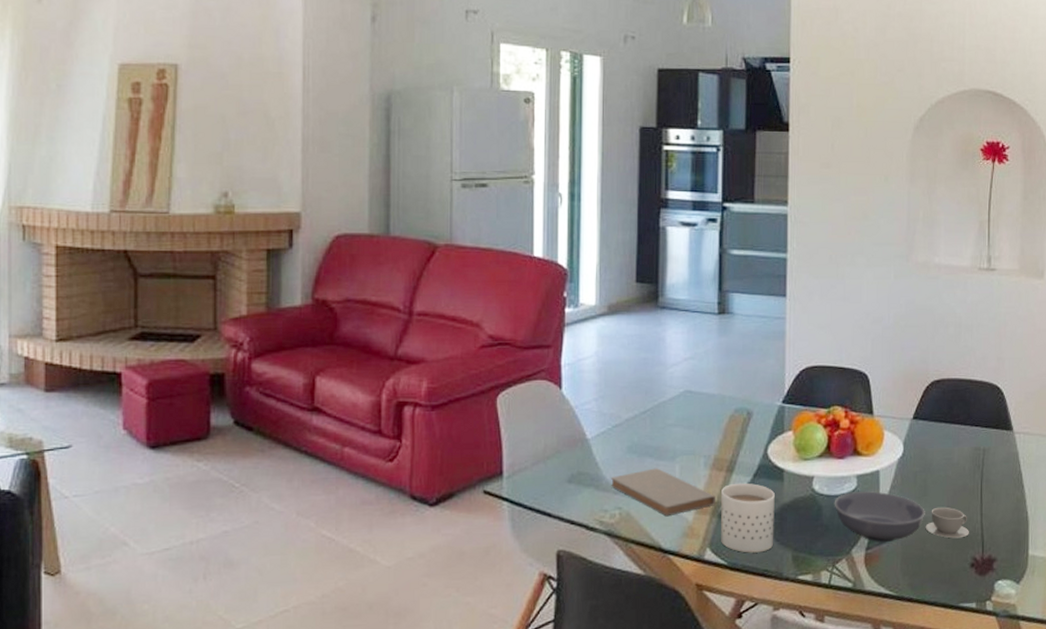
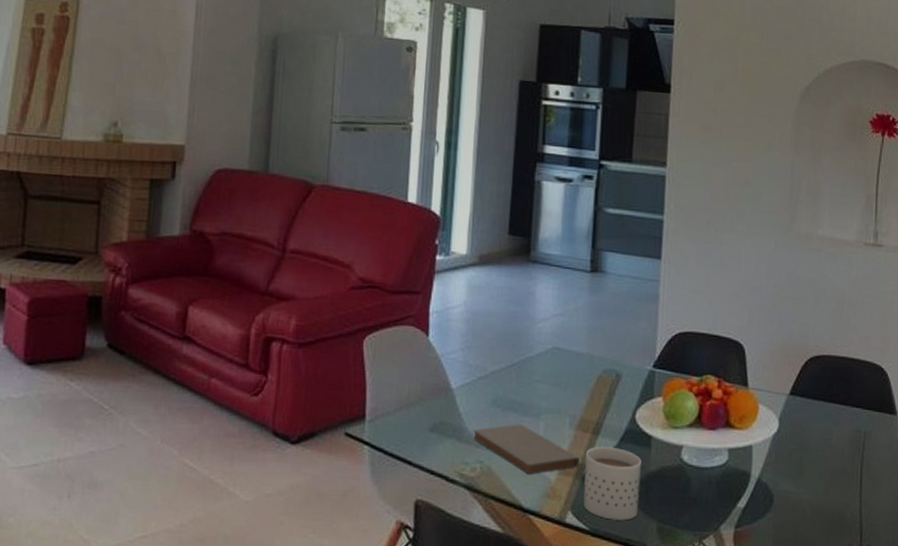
bowl: present [834,490,925,543] -> none [703,465,800,522]
teacup: present [925,506,969,539] -> none [799,489,847,524]

